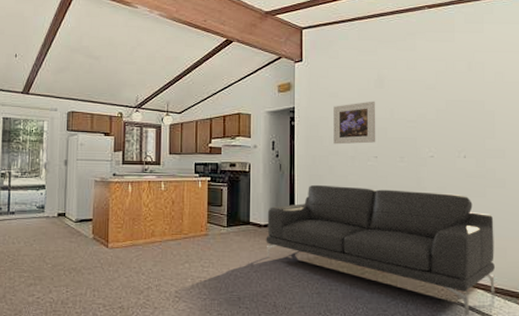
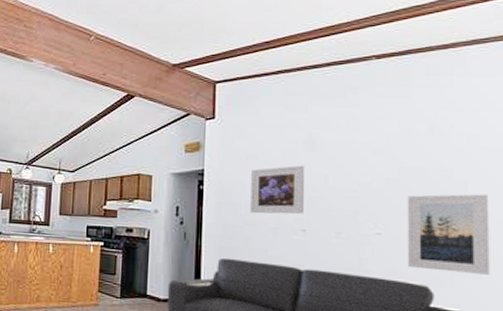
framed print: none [452,120,511,185] -> present [407,194,490,275]

